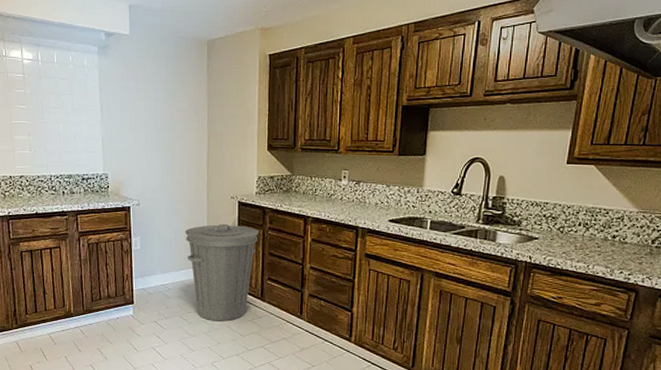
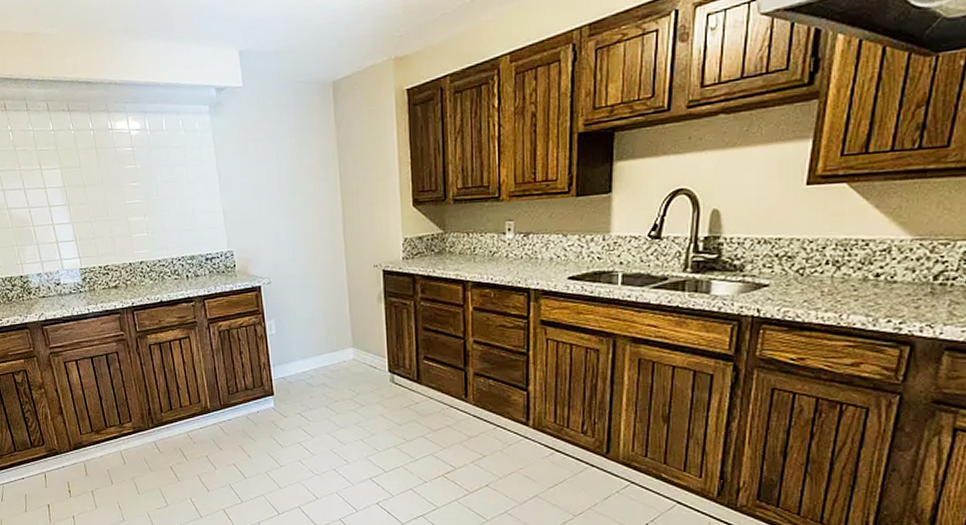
trash can: present [185,223,259,322] -> none [324,297,410,410]

